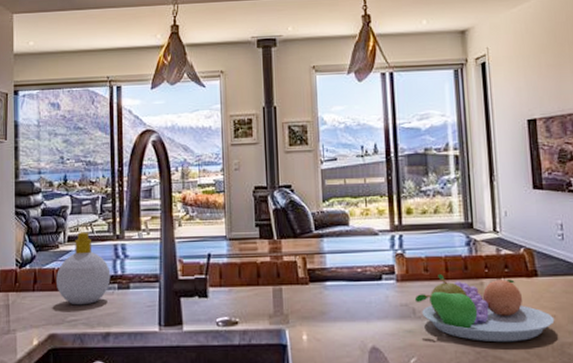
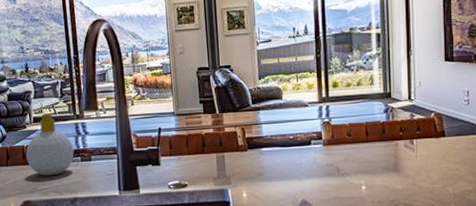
fruit bowl: present [414,274,555,343] -> none [339,138,457,193]

